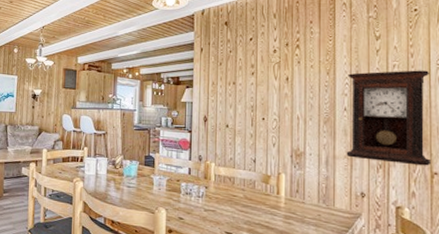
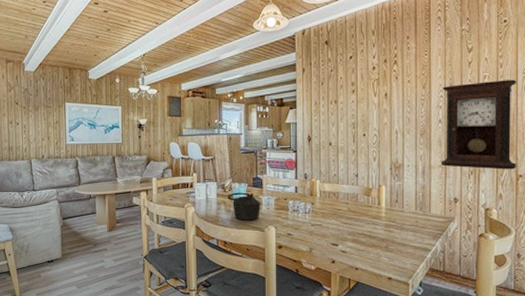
teapot: none [117,170,151,201] -> present [227,192,260,221]

